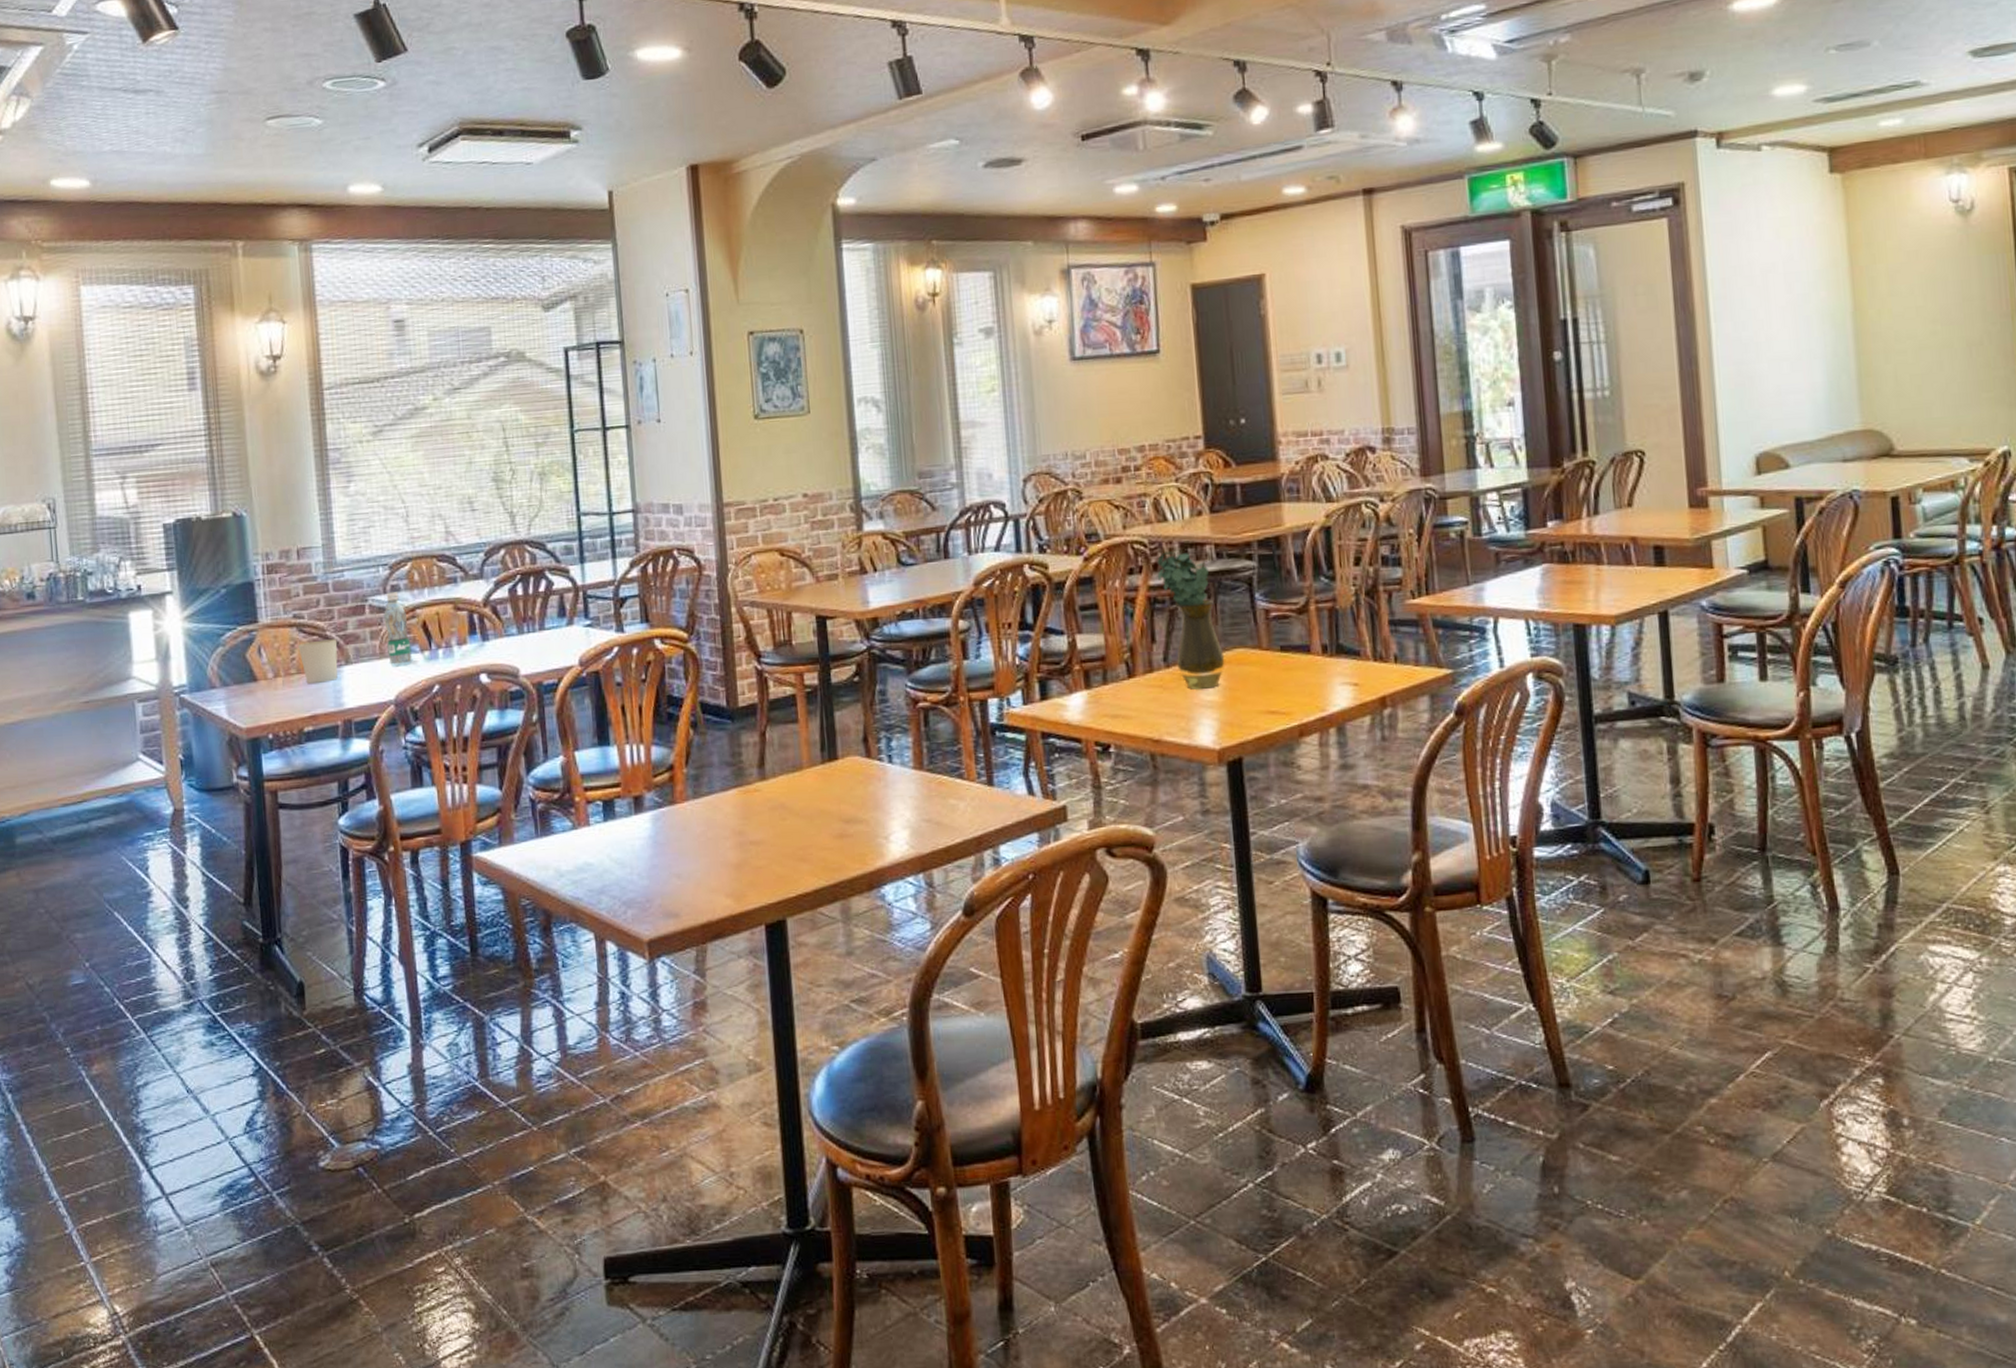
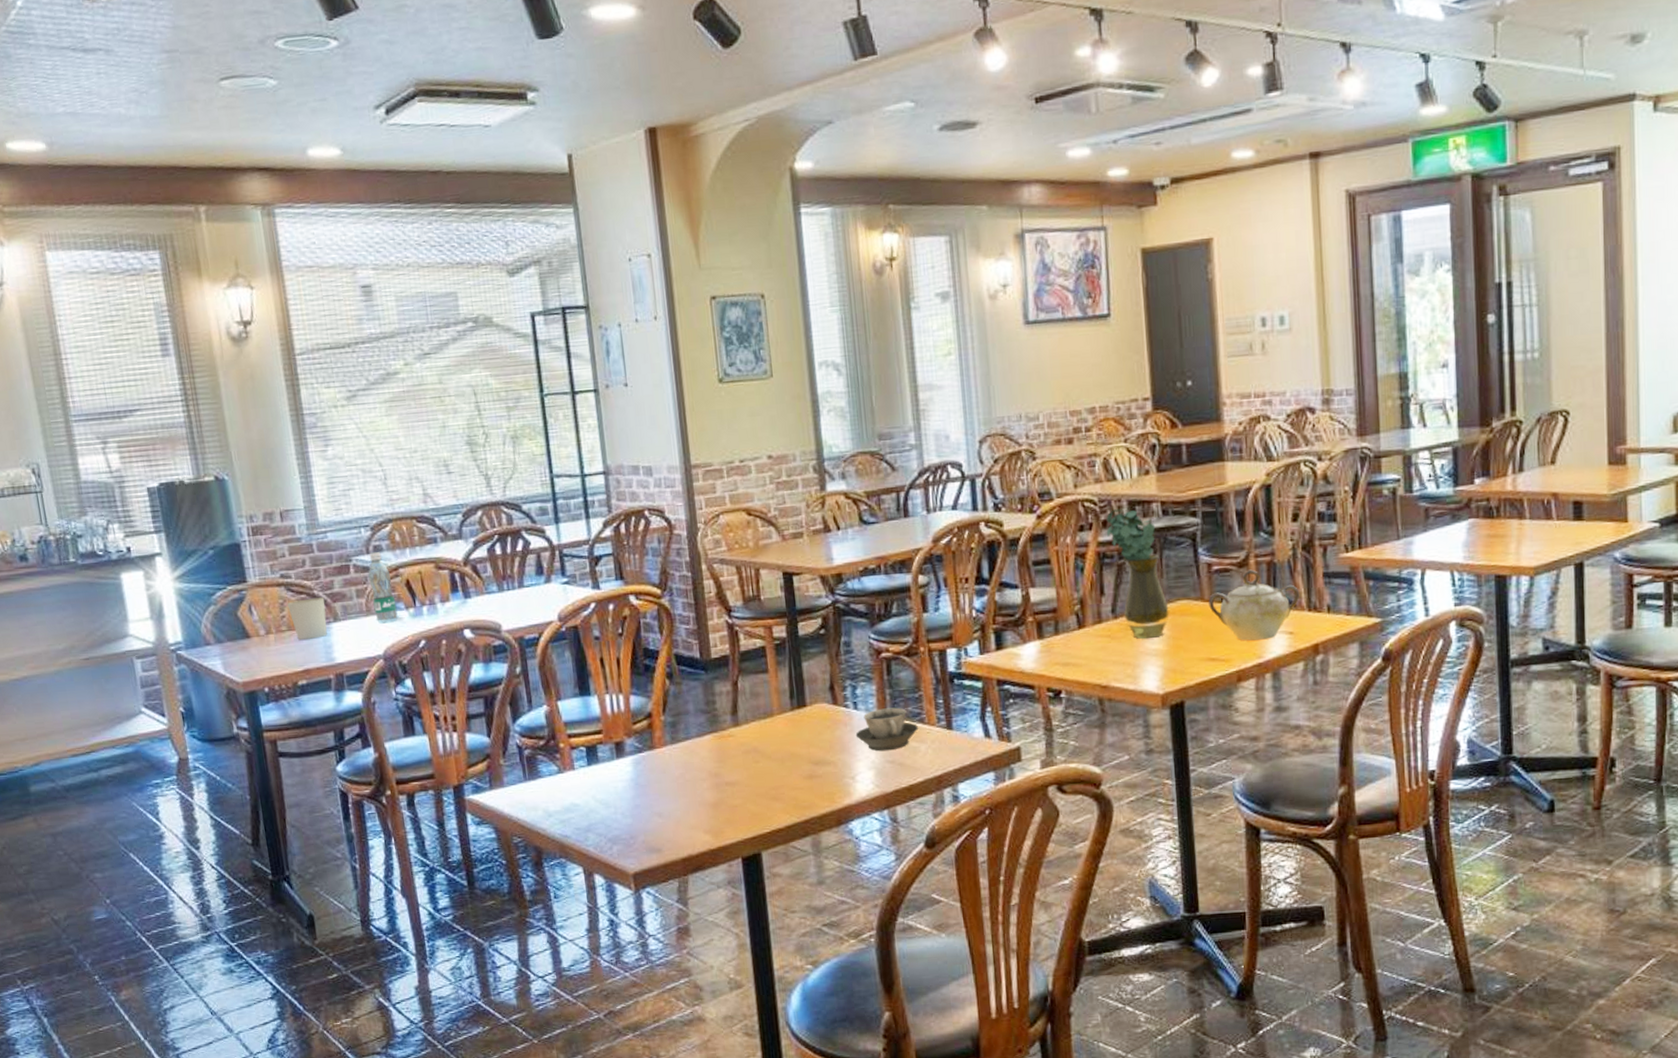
cup: none [889,761,957,809] -> present [855,707,918,751]
sugar bowl: none [1266,616,1365,693] -> present [1208,569,1300,641]

